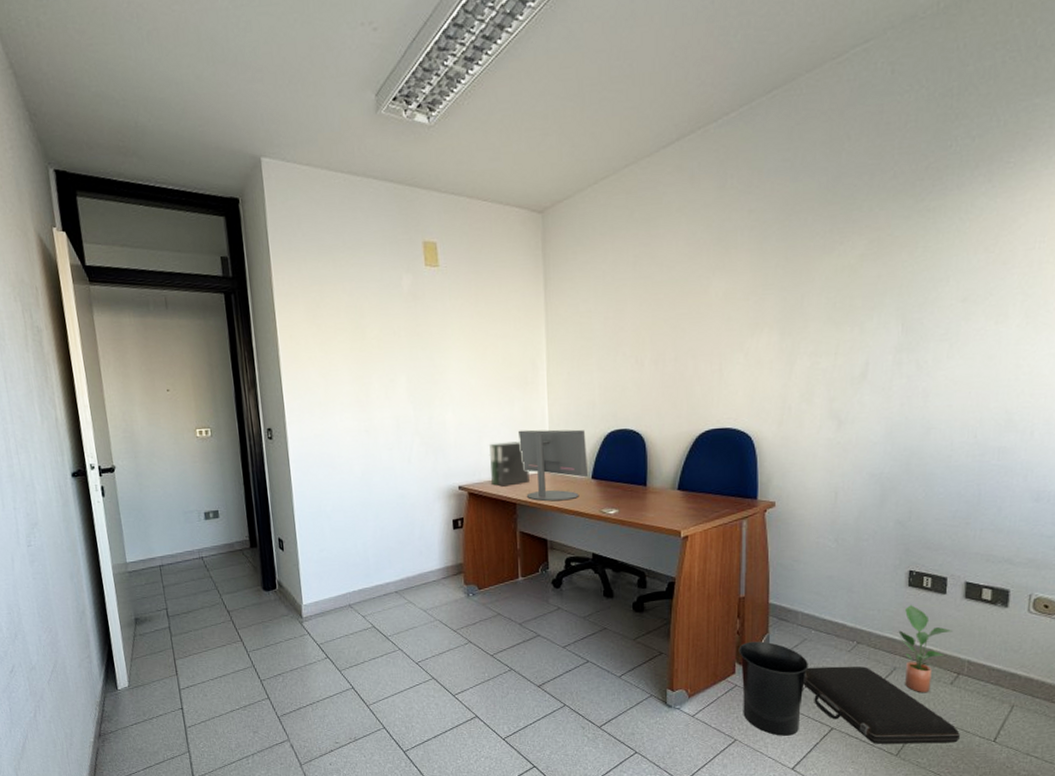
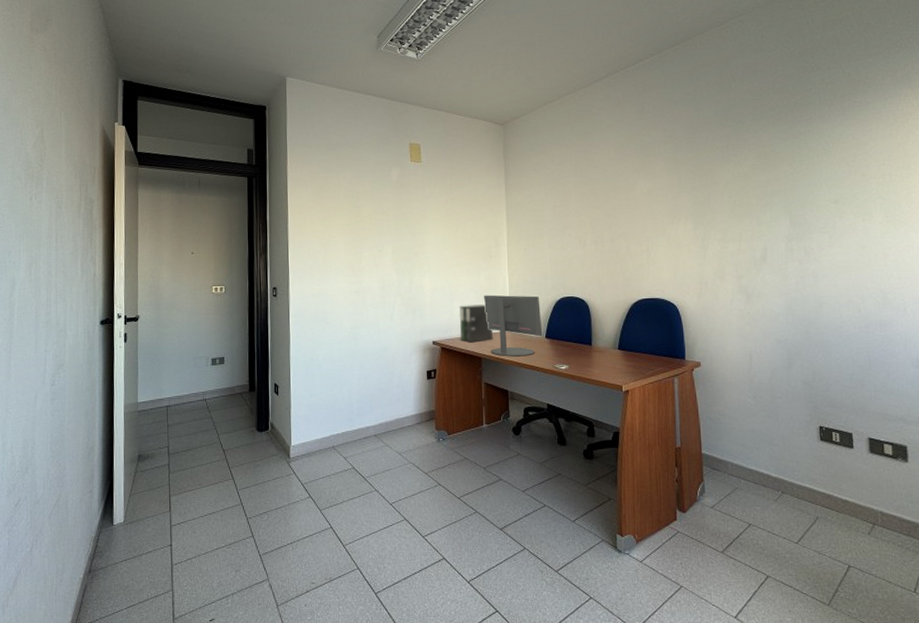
waste bin: present [738,641,809,736] -> none [678,489,742,583]
briefcase: present [803,666,960,744] -> none [737,514,883,594]
potted plant: present [898,605,952,693] -> none [816,458,863,543]

